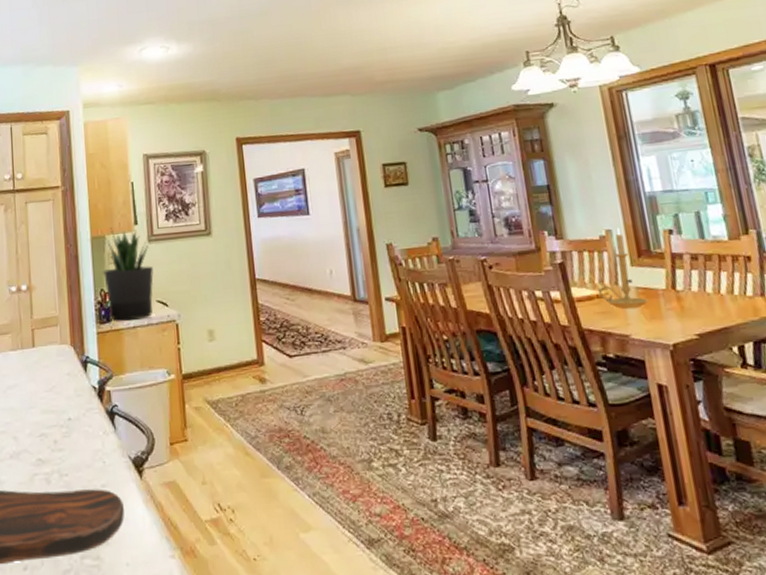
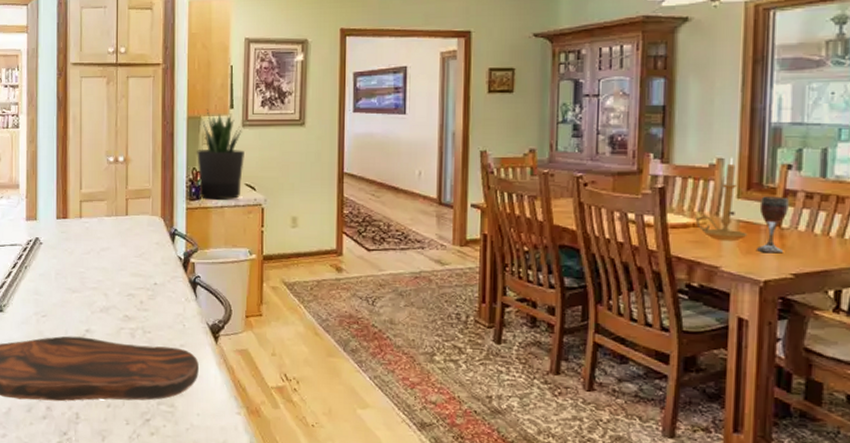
cup: none [652,260,684,317] -> present [756,196,789,254]

